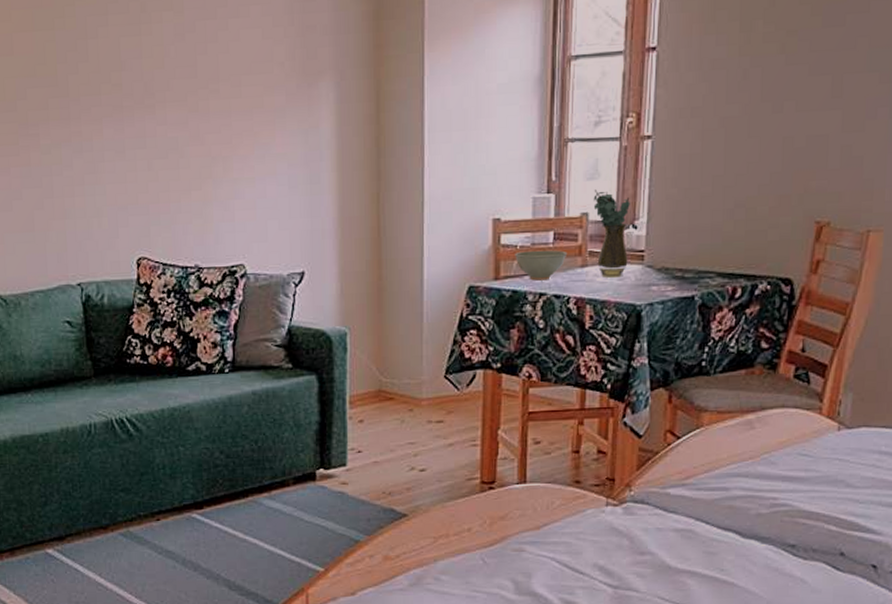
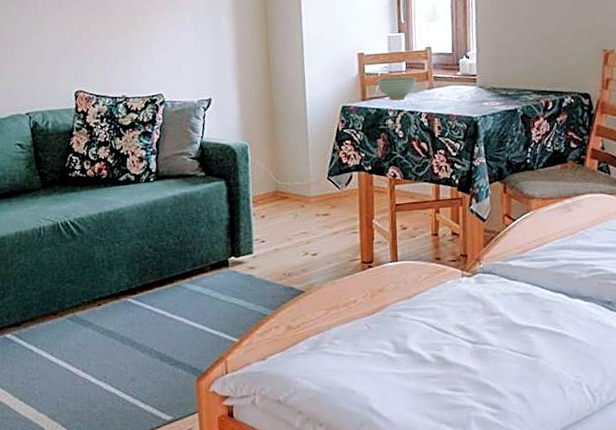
vase: present [593,190,630,279] -> none [434,29,464,97]

